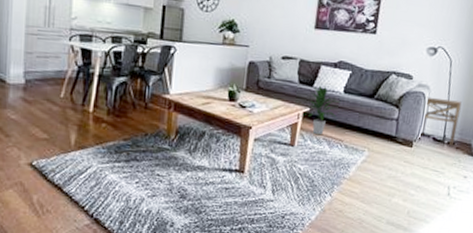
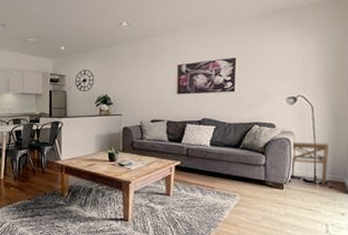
indoor plant: present [300,85,340,135] -> none [173,141,208,185]

